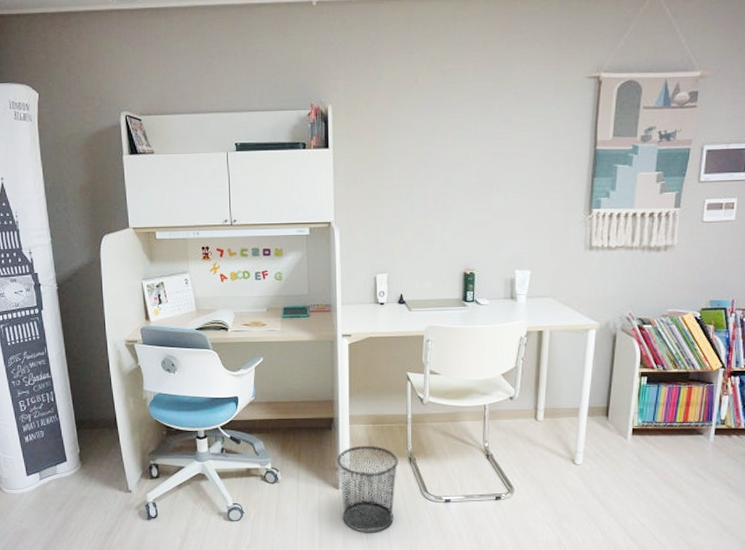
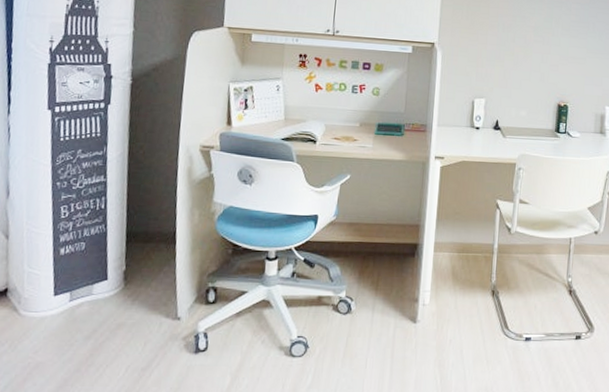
waste bin: present [337,445,398,532] -> none [417,275,481,372]

